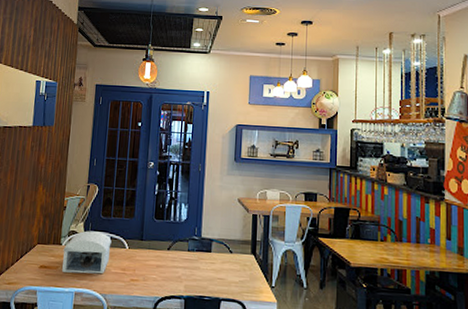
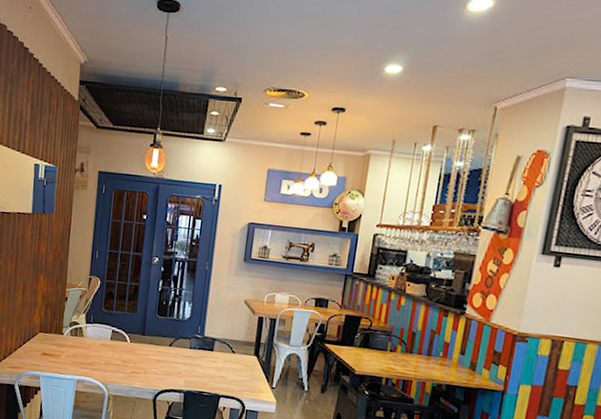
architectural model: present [62,230,112,274] -> none [64,322,113,365]

